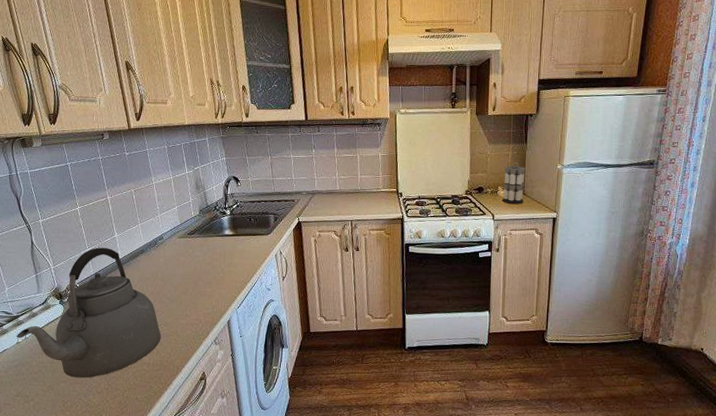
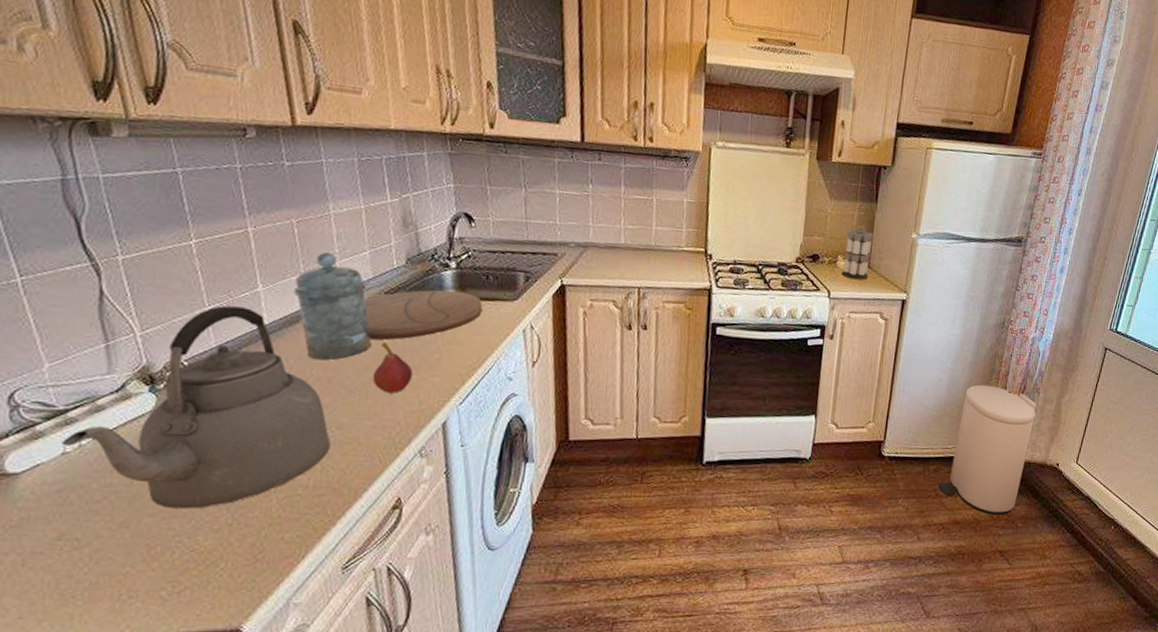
canister: none [135,209,182,281] -> present [293,251,372,360]
cutting board: none [175,230,249,266] -> present [363,289,483,340]
fruit: none [183,267,208,301] -> present [372,342,413,394]
pedal bin: none [594,283,679,392] -> present [938,384,1038,515]

